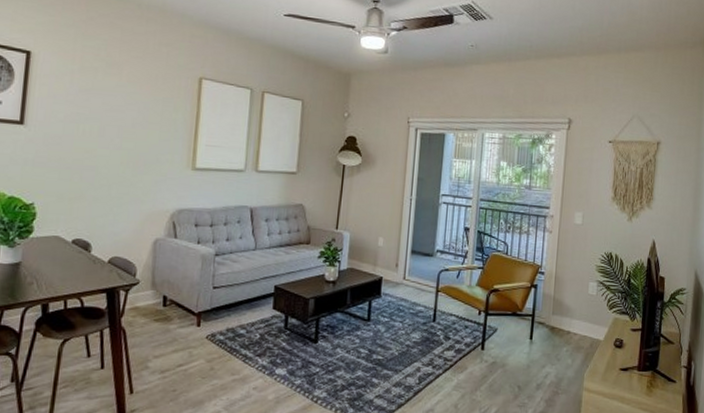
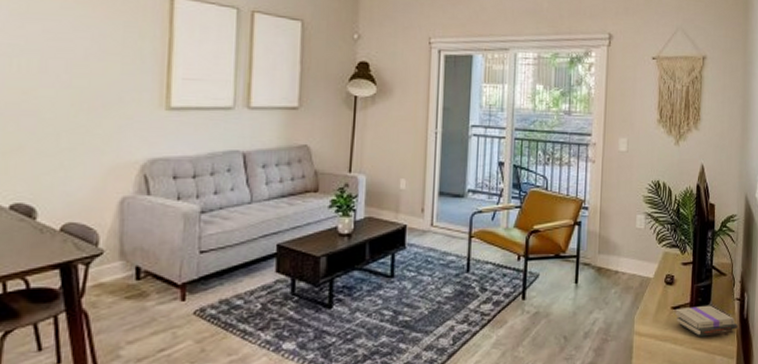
books: none [623,369,684,399] -> present [675,305,738,337]

